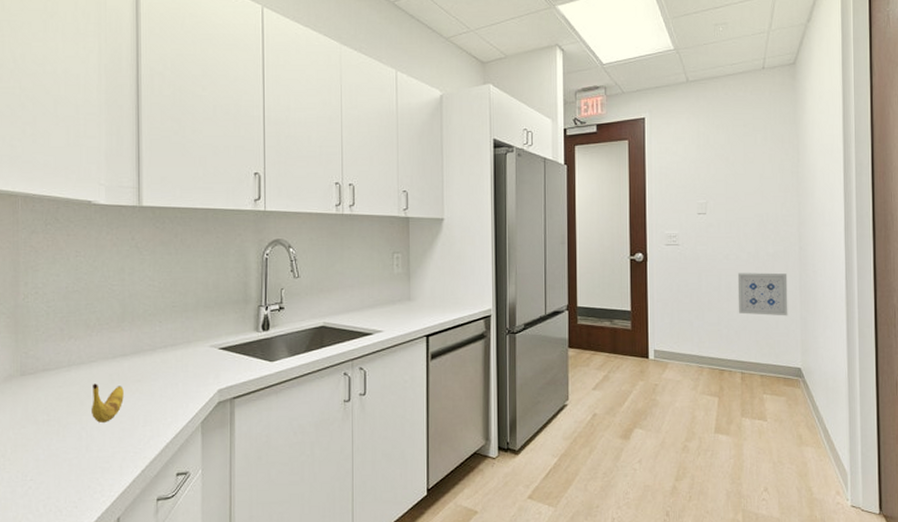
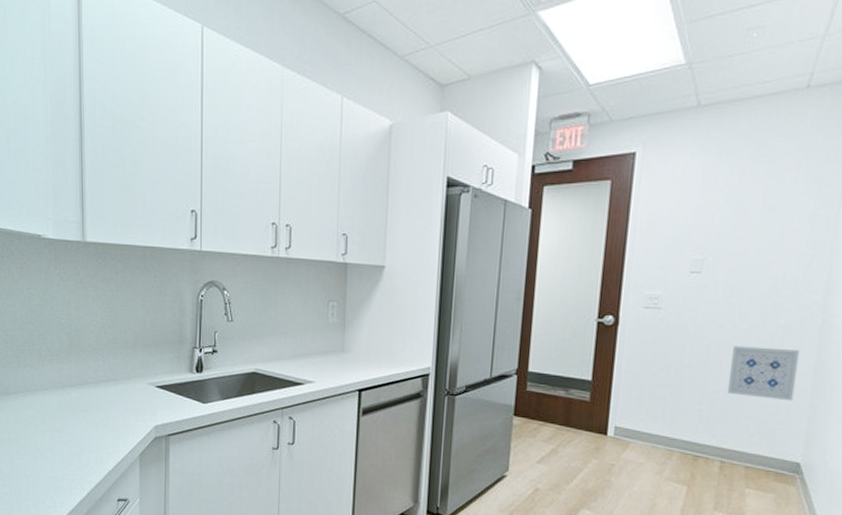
banana: present [92,384,124,423] -> none [45,410,72,446]

